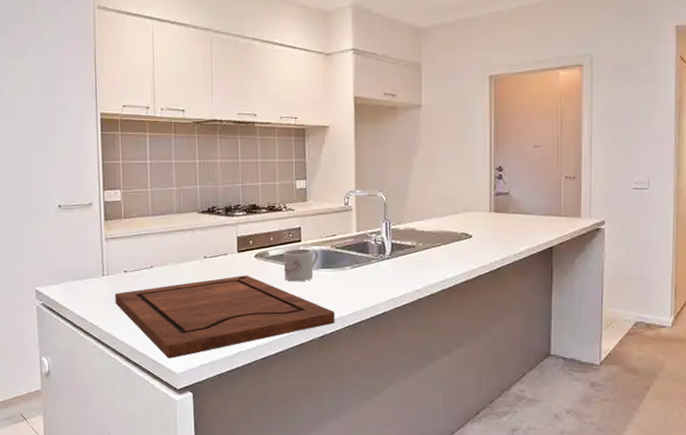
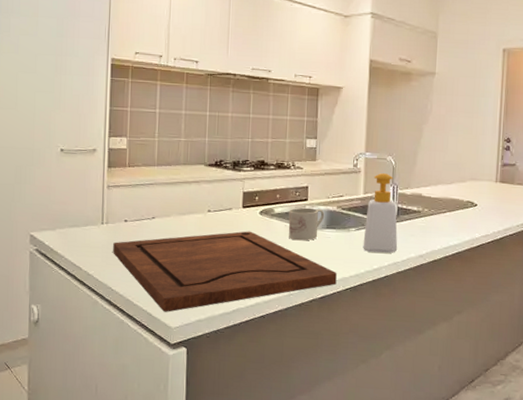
soap bottle: none [359,210,394,289] -> present [363,173,398,253]

